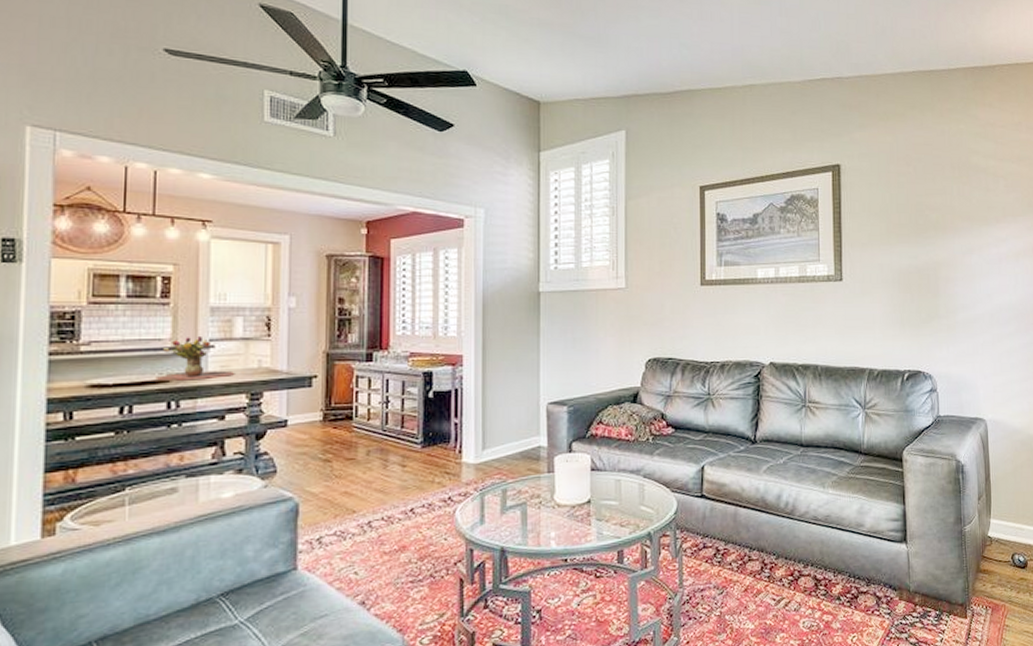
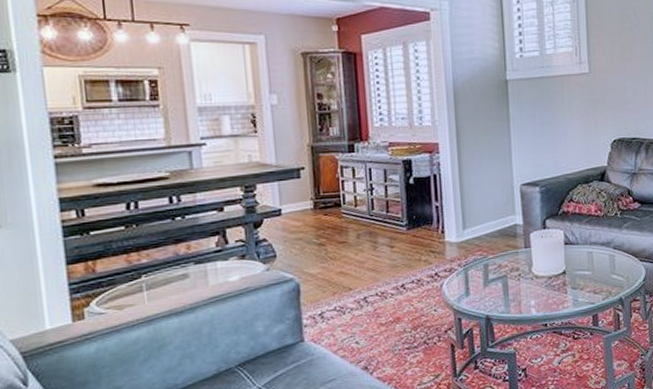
flower arrangement: present [155,335,234,381] -> none [155,134,227,178]

